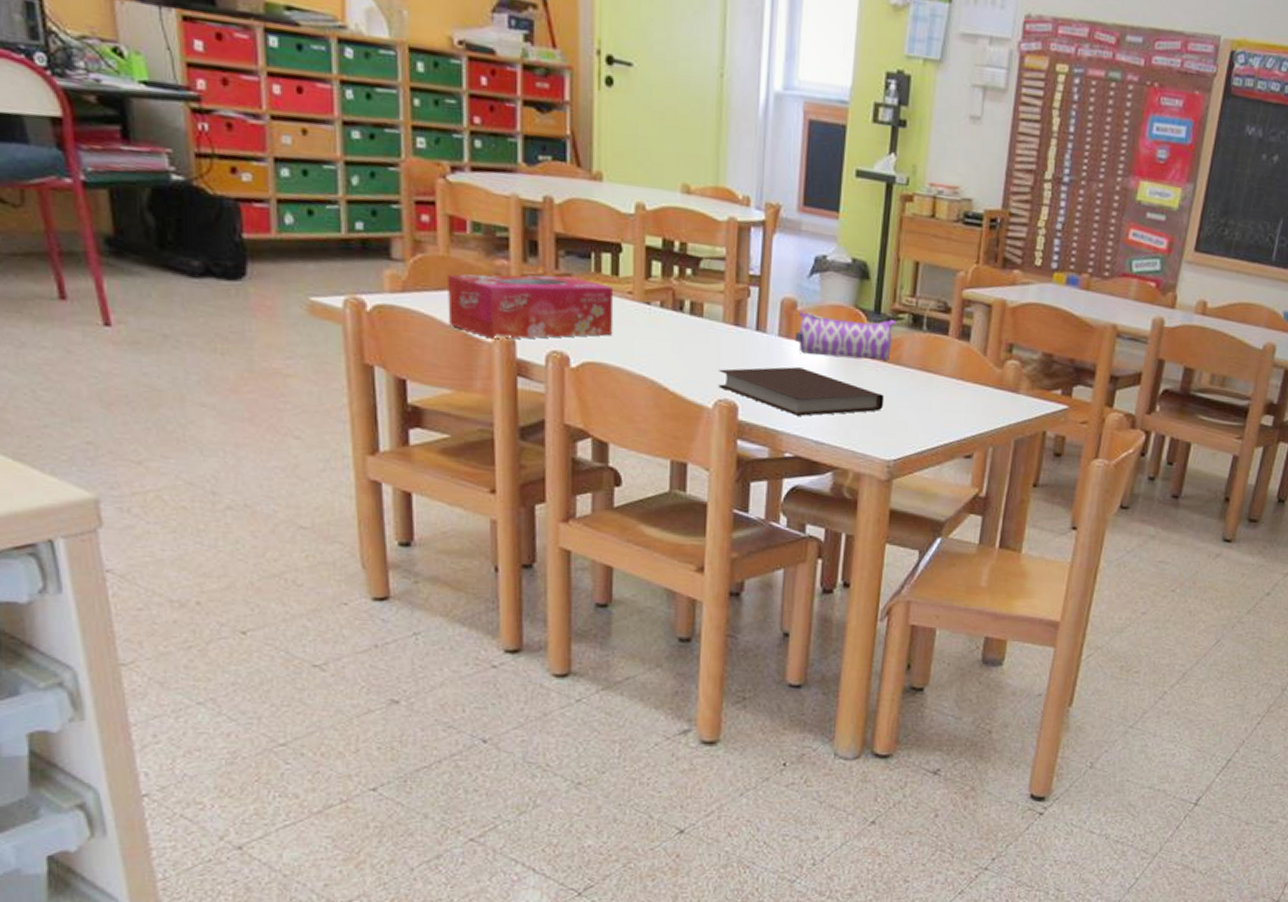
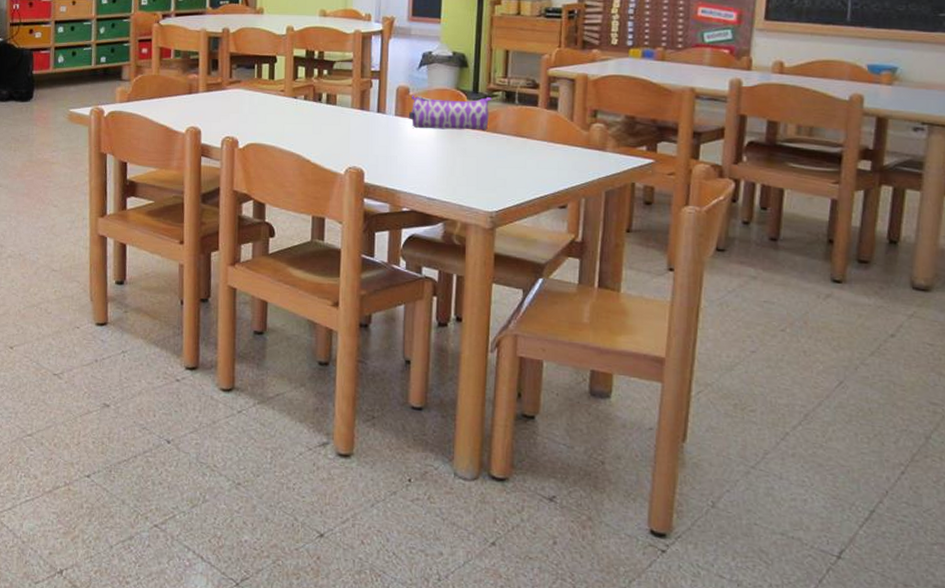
tissue box: present [448,274,614,340] -> none [156,82,271,131]
notebook: present [718,367,885,416] -> none [348,139,485,178]

